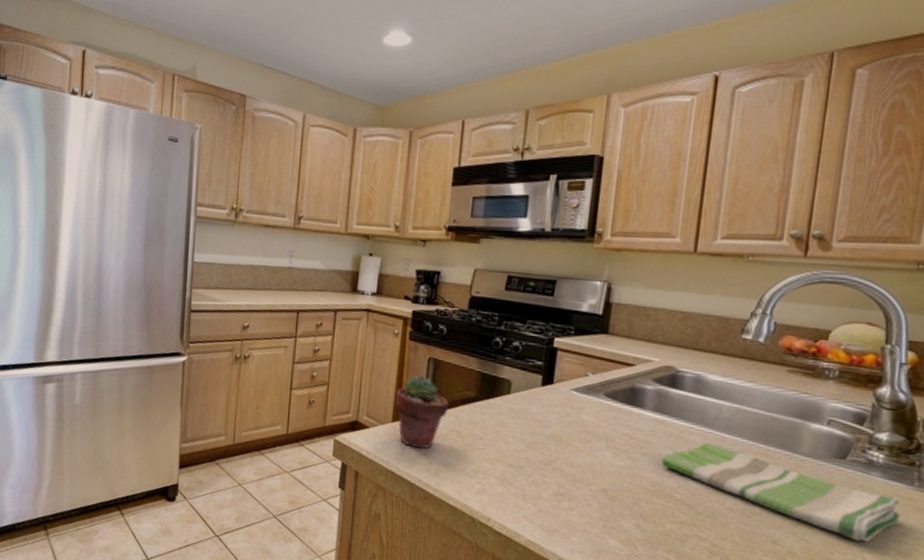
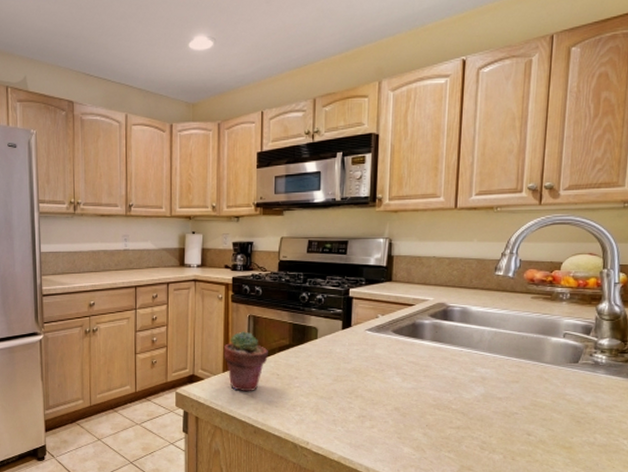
dish towel: present [661,442,901,543] -> none [440,361,620,426]

